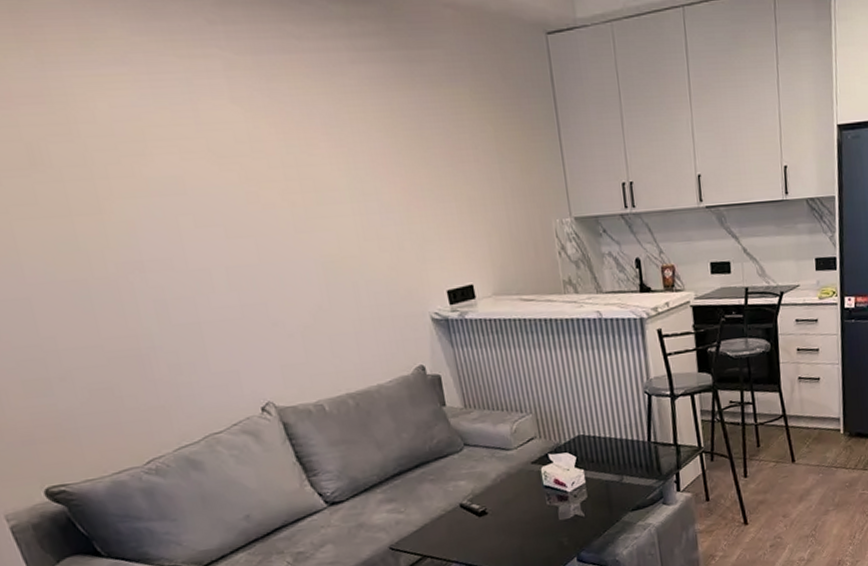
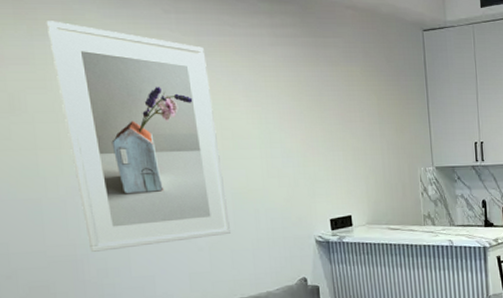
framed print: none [58,41,326,344] -> present [46,21,230,252]

